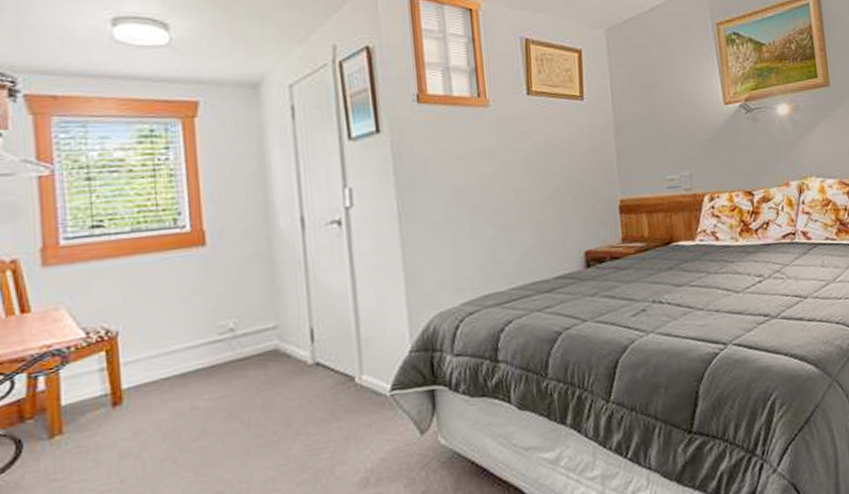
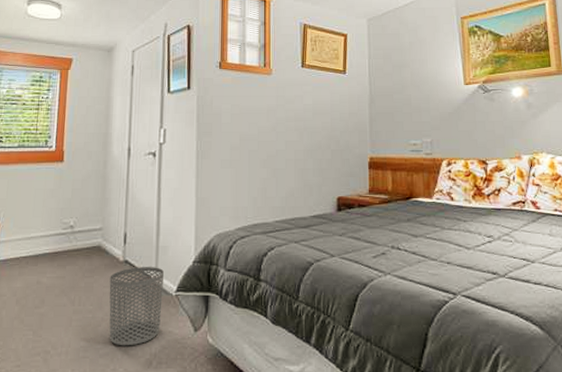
waste bin: none [296,364,375,469] -> present [109,267,164,346]

